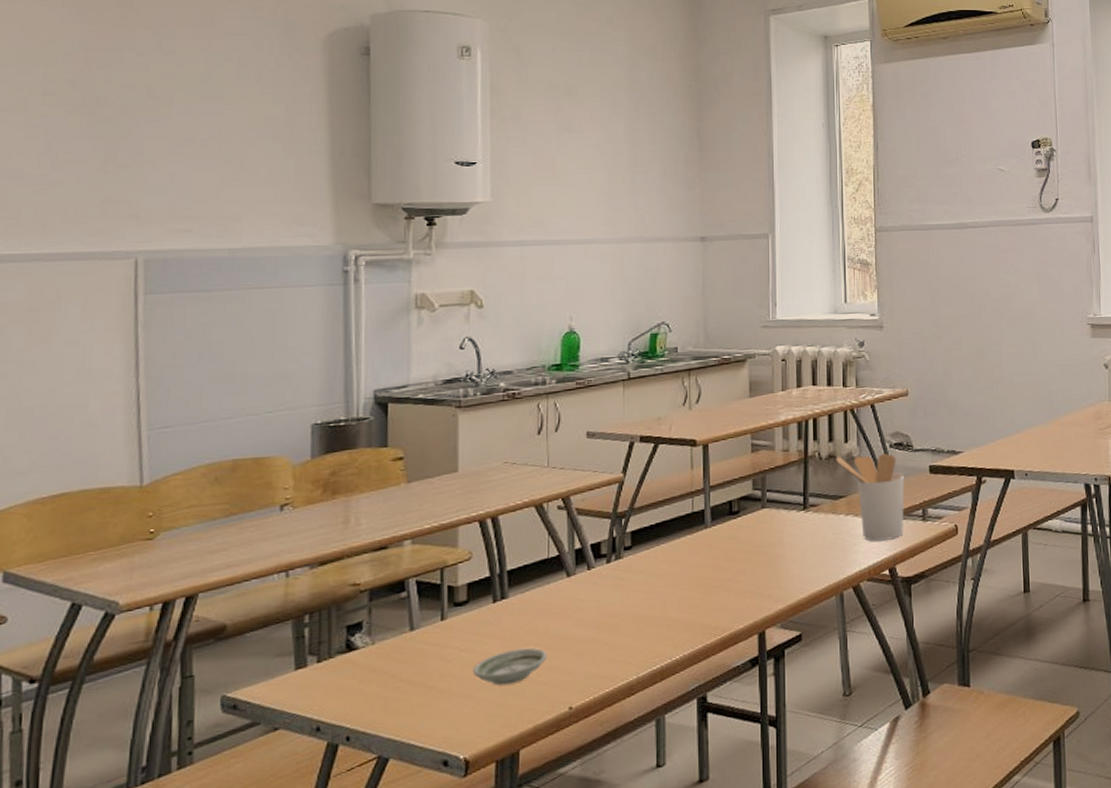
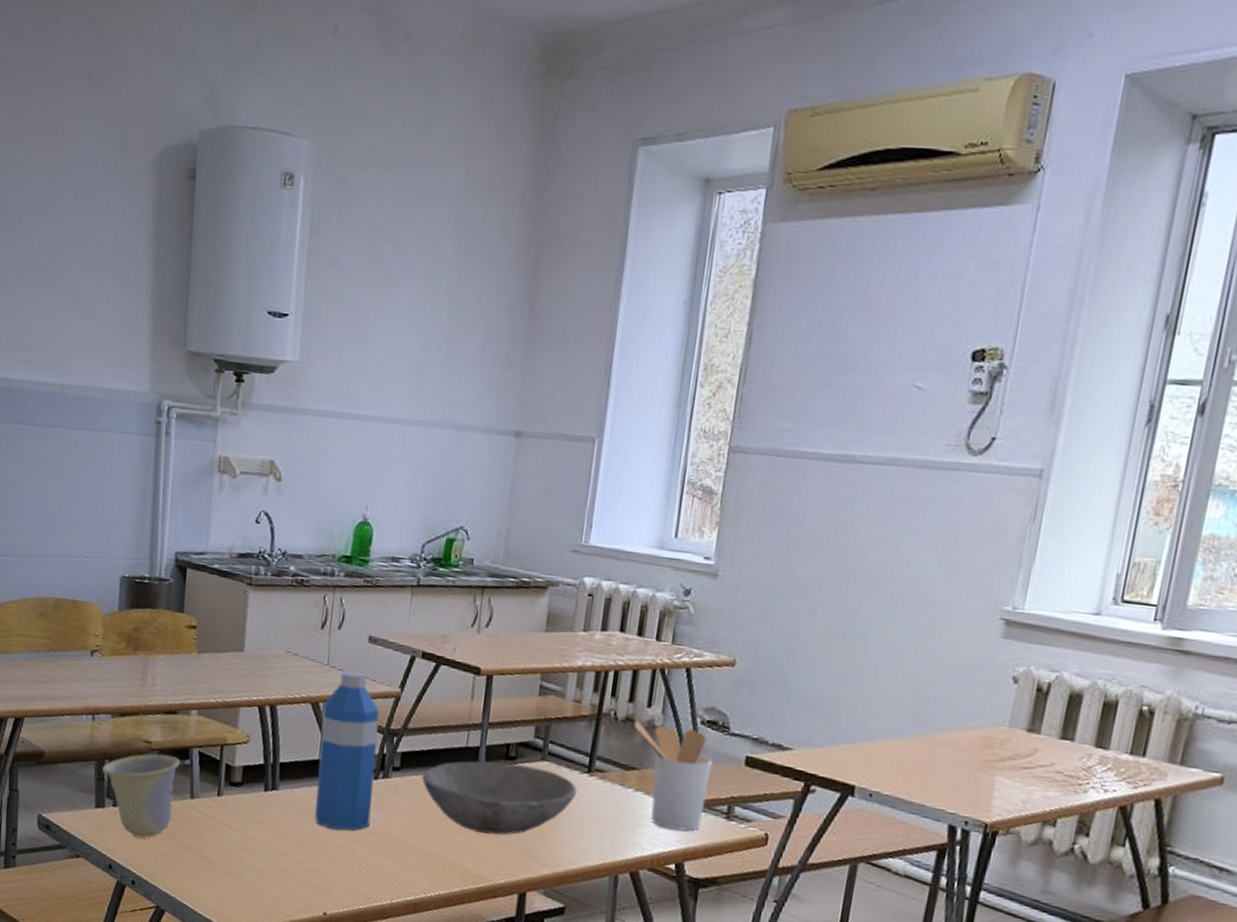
cup: none [300,592,395,689] -> present [101,753,180,838]
saucer: present [472,647,548,686] -> none [240,841,309,875]
water bottle: none [547,466,608,622] -> present [315,670,380,831]
bowl: none [654,515,797,588] -> present [422,761,577,835]

